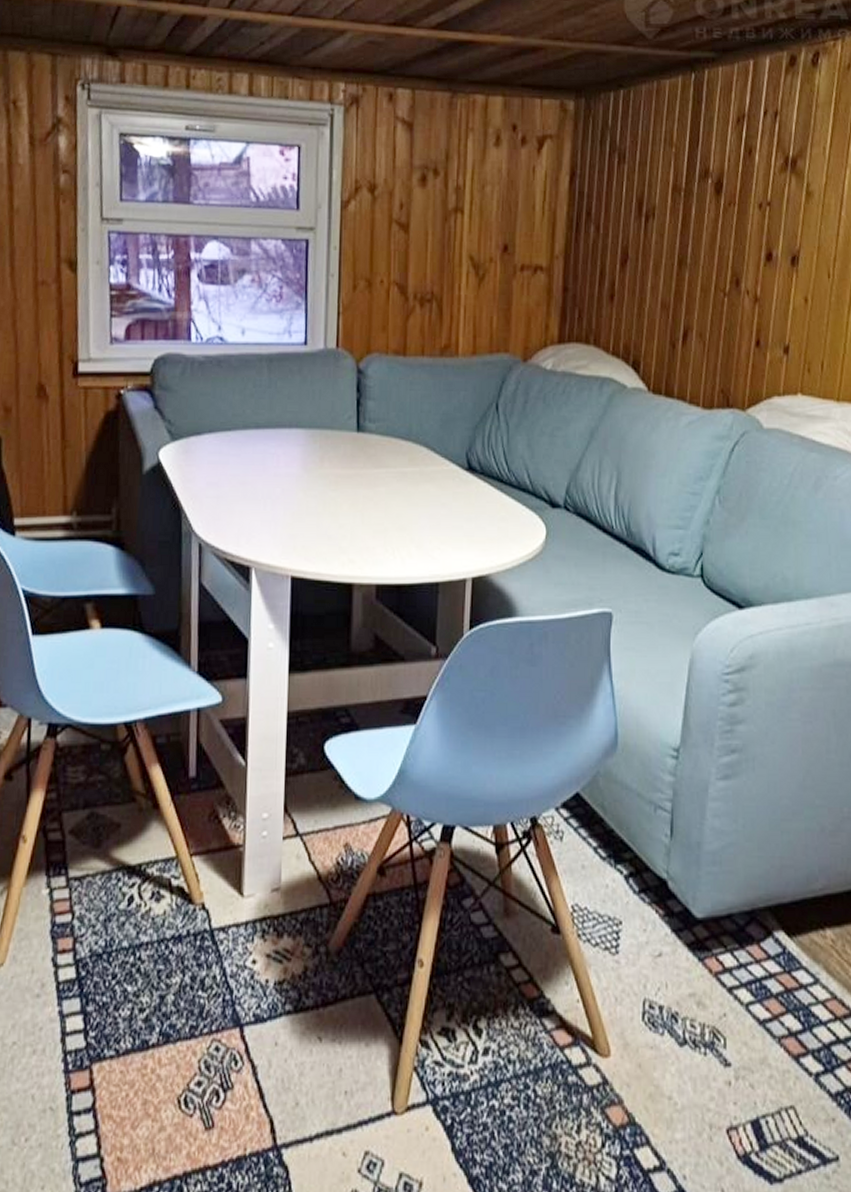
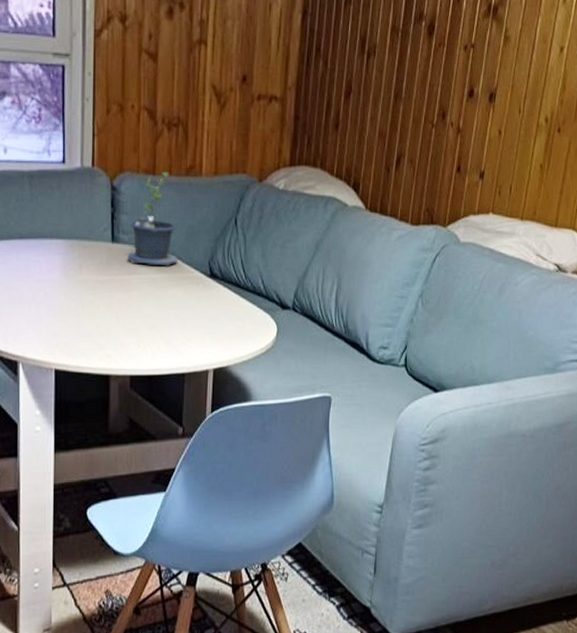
potted plant: none [373,351,445,459] -> present [127,171,190,267]

